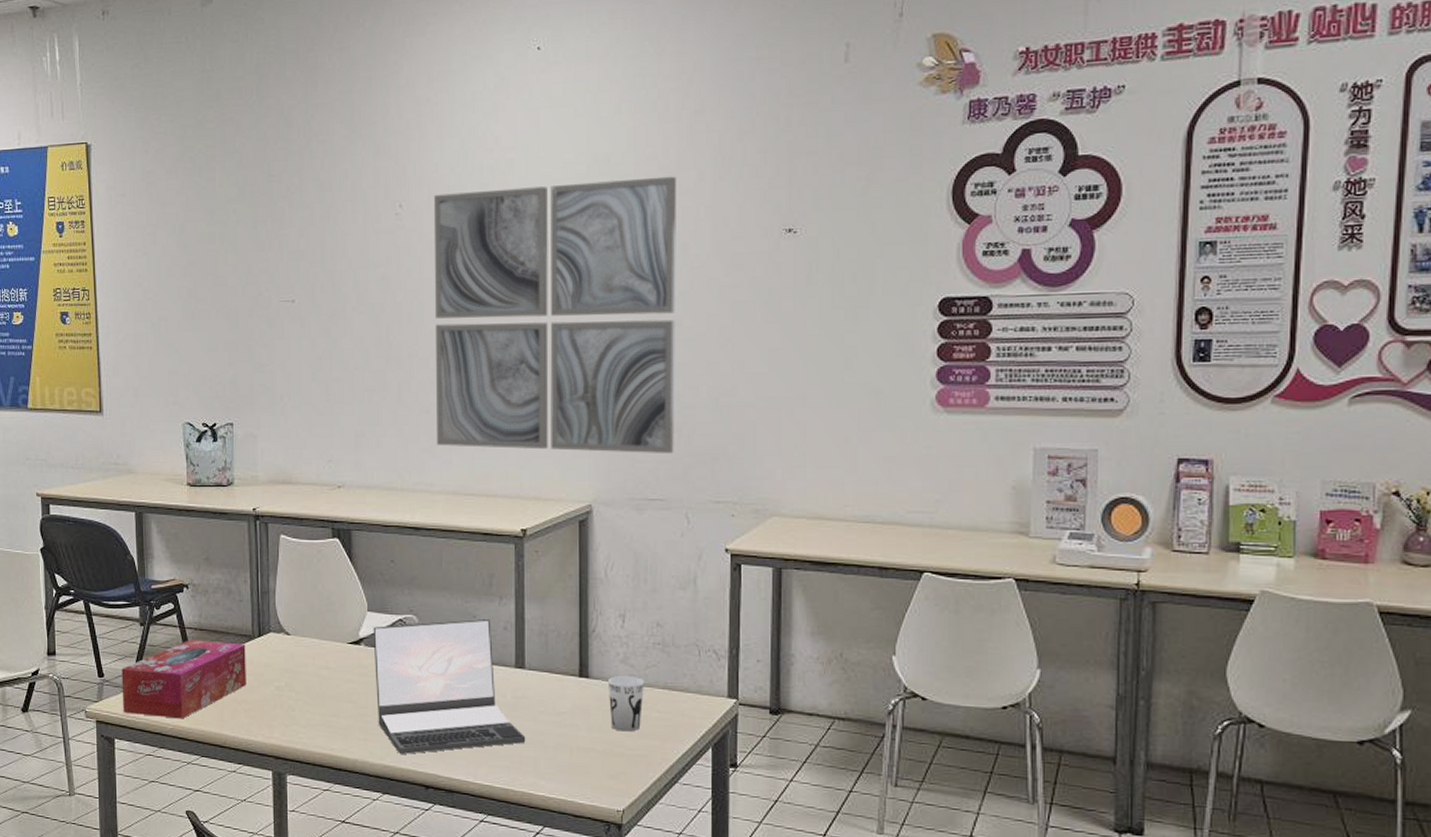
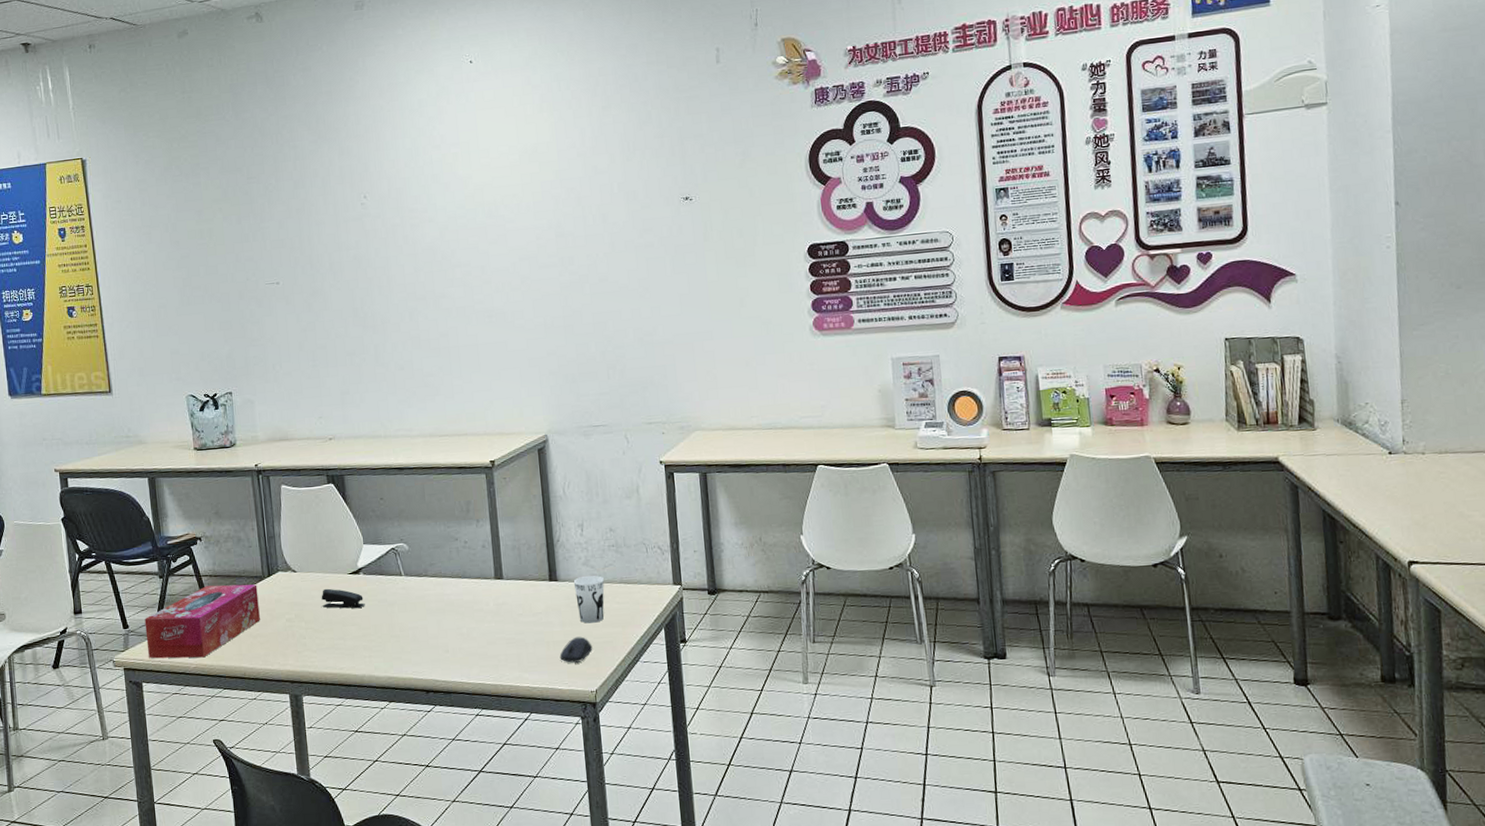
stapler: none [315,657,364,684] -> present [321,588,365,609]
laptop: present [373,619,526,754] -> none [369,540,509,665]
wall art: present [433,176,676,453] -> none [392,160,611,396]
computer mouse: none [583,745,624,775] -> present [559,636,593,663]

